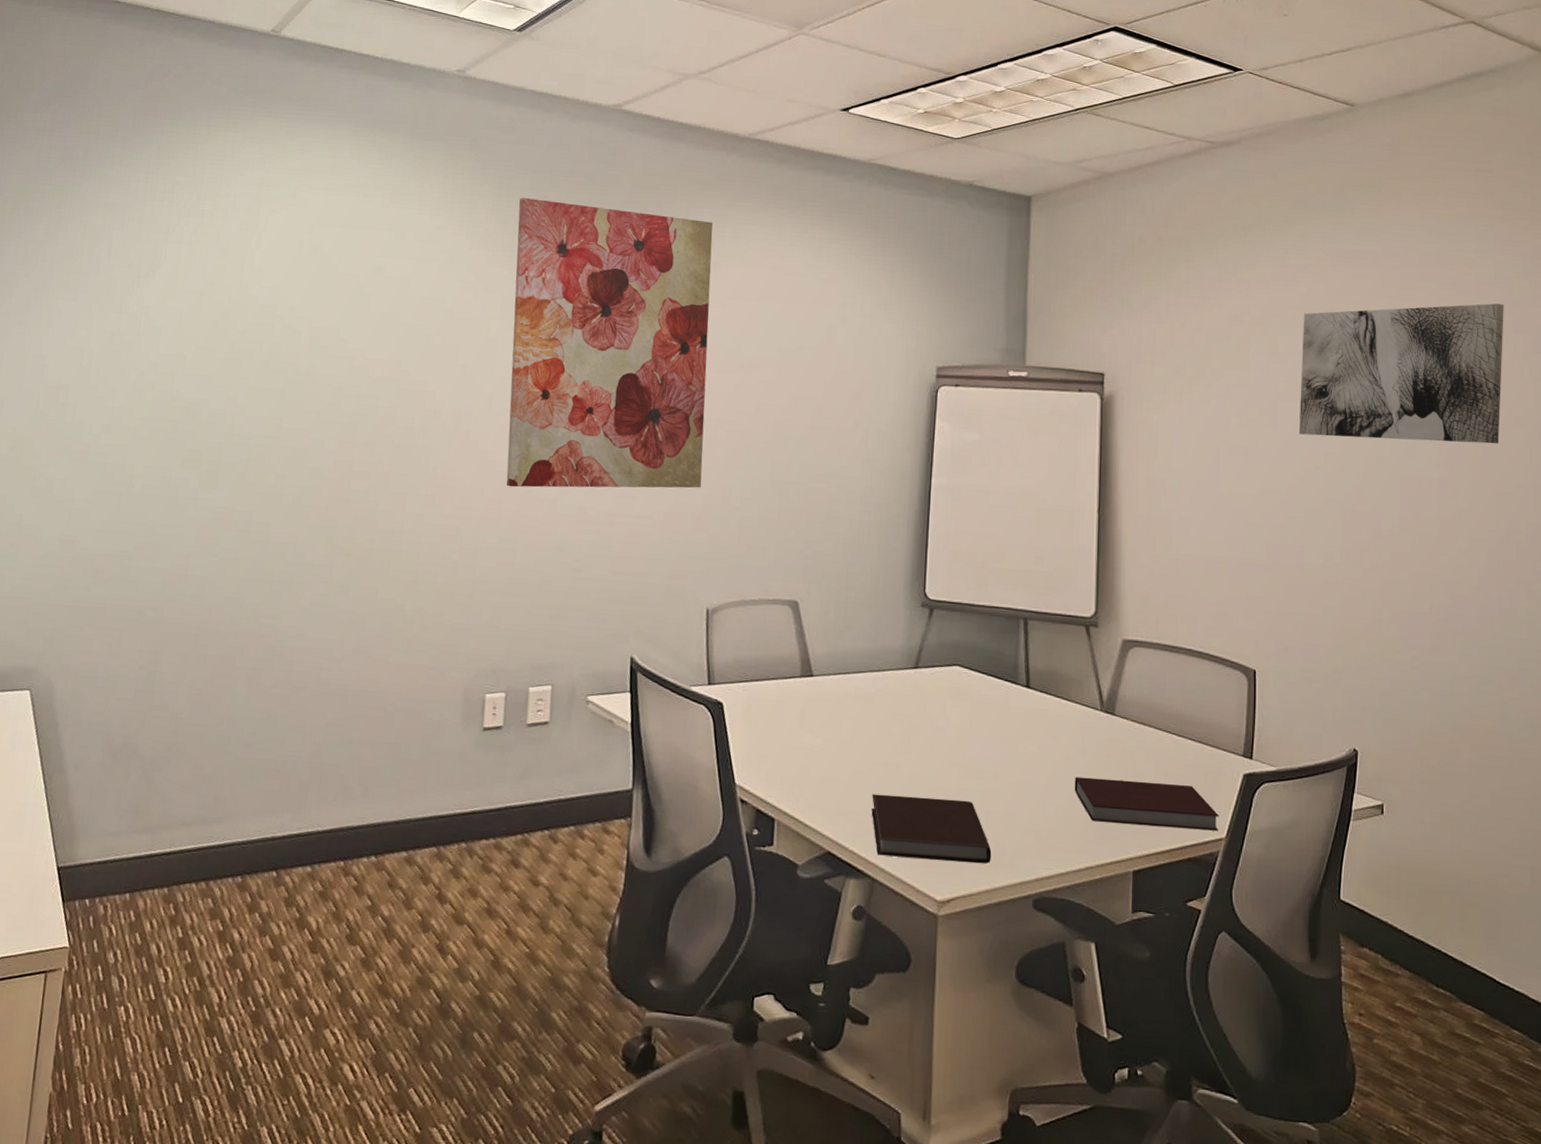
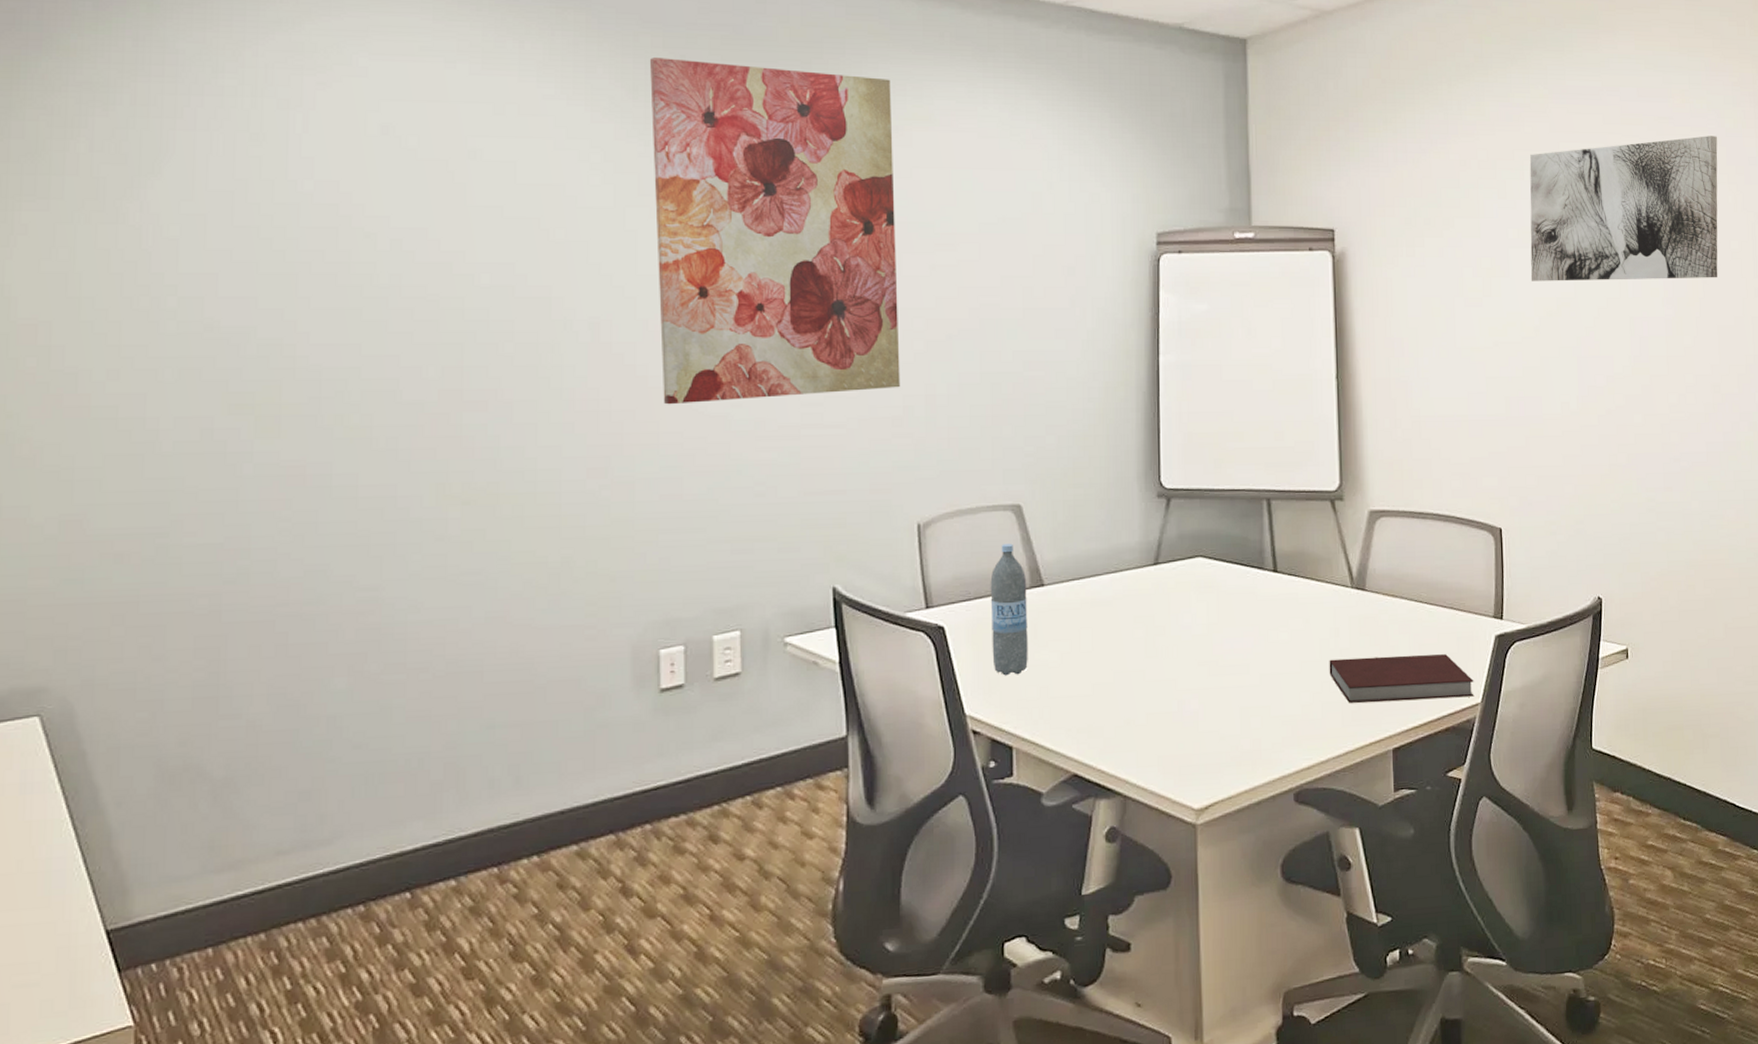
water bottle: none [762,634,798,754] -> present [990,543,1028,676]
notebook: present [871,794,992,864] -> none [1118,699,1249,770]

